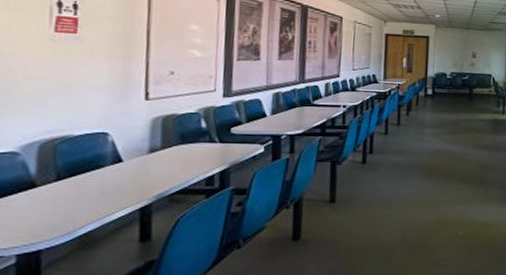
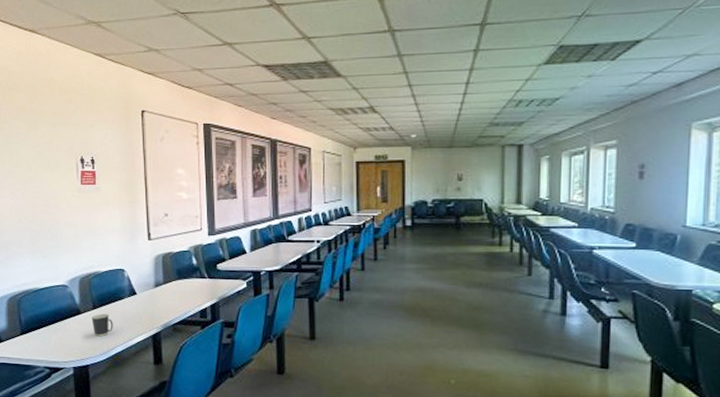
mug: none [52,185,85,214] -> present [91,313,113,337]

